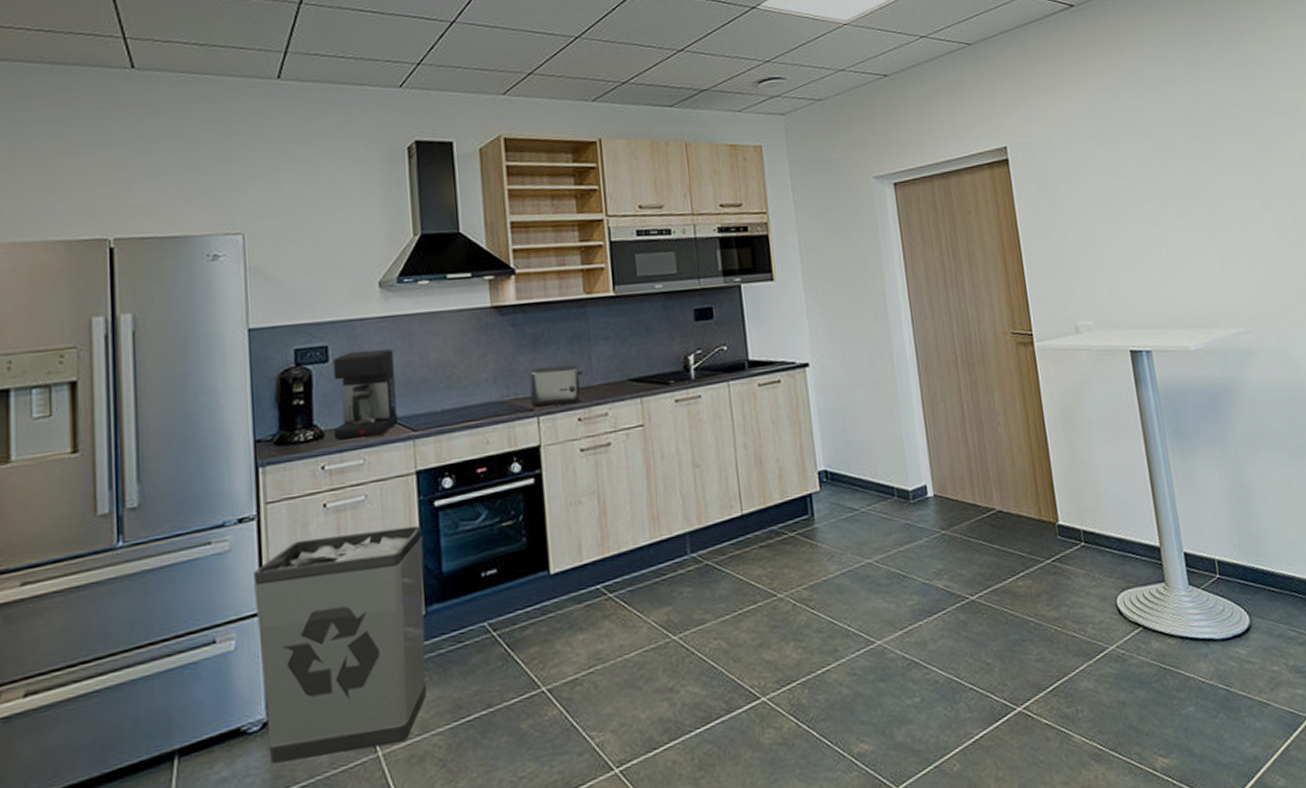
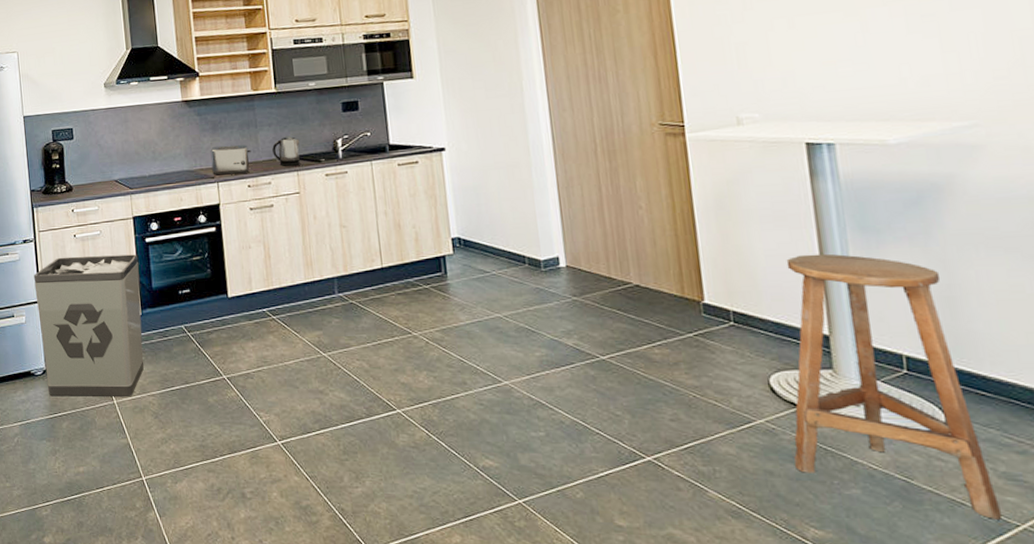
coffee maker: present [333,349,399,440] -> none [76,131,120,192]
kettle: none [610,353,644,393] -> present [272,136,300,167]
bar stool: none [1122,462,1296,715] -> present [786,253,1003,520]

